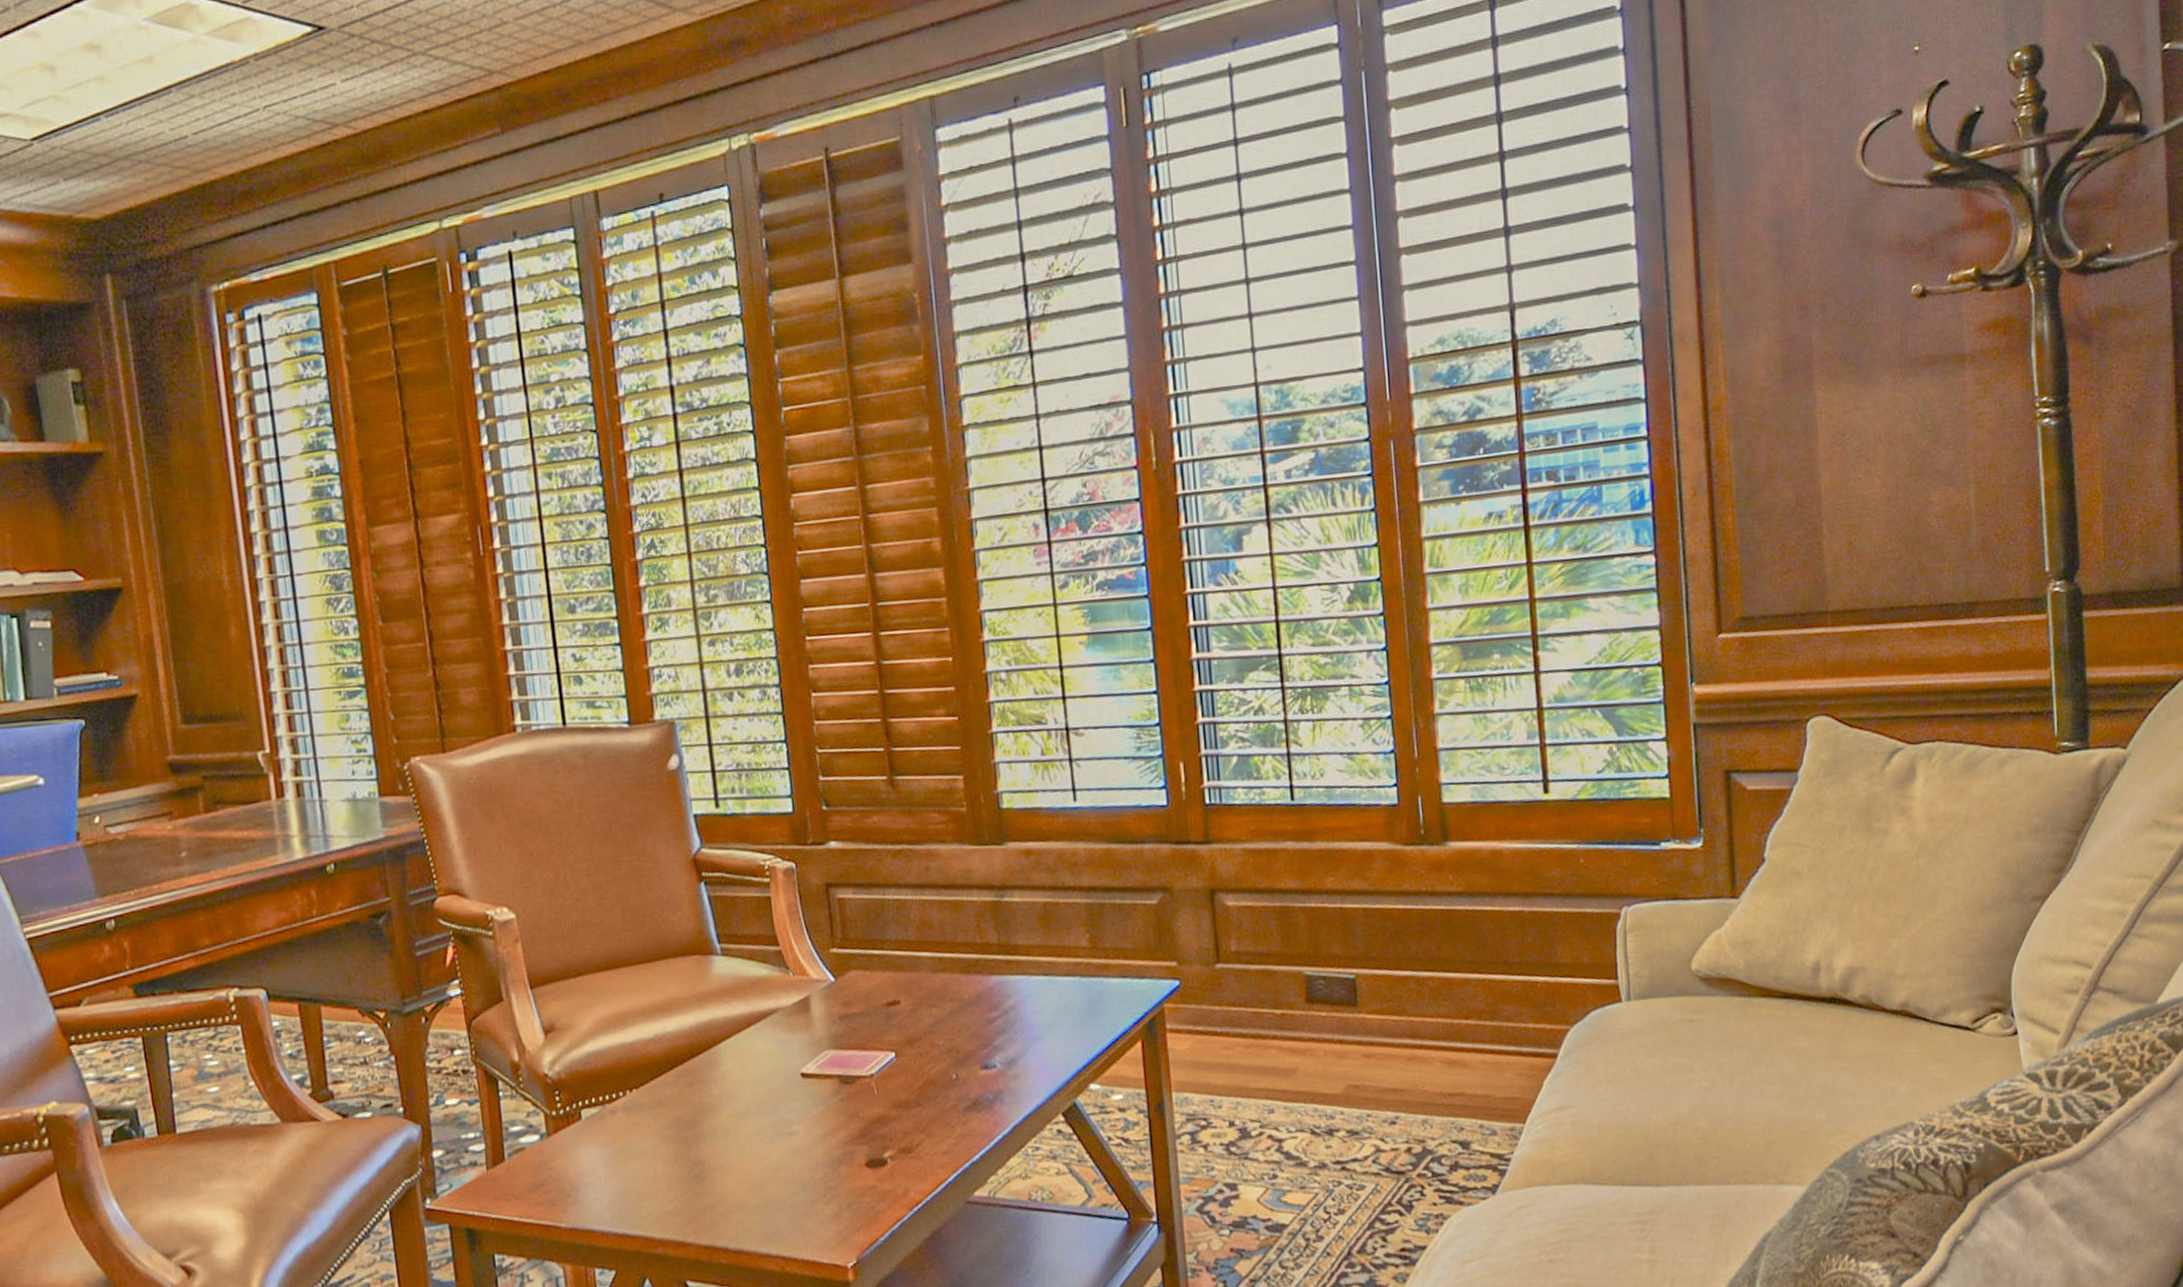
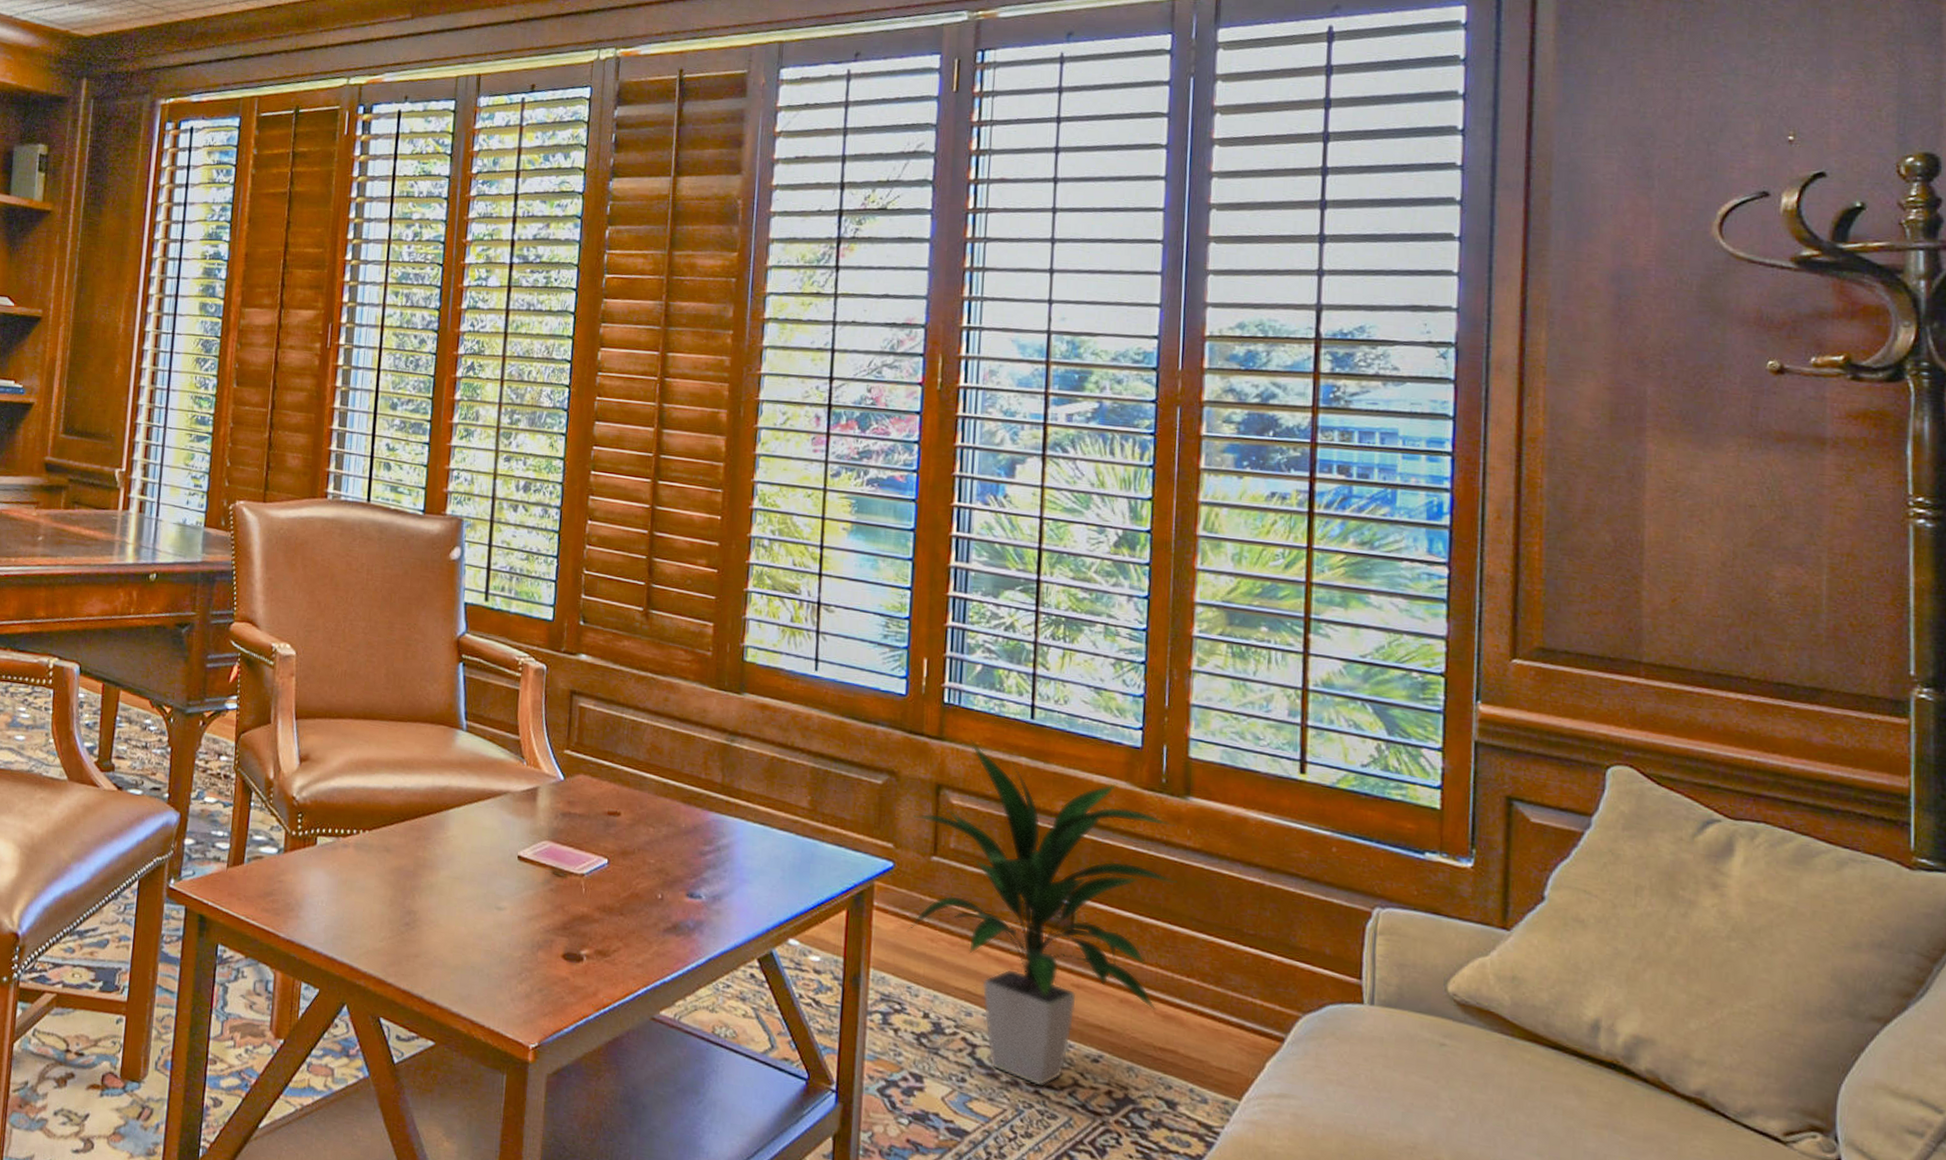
indoor plant: none [1192,835,1446,1163] -> present [907,739,1178,1086]

